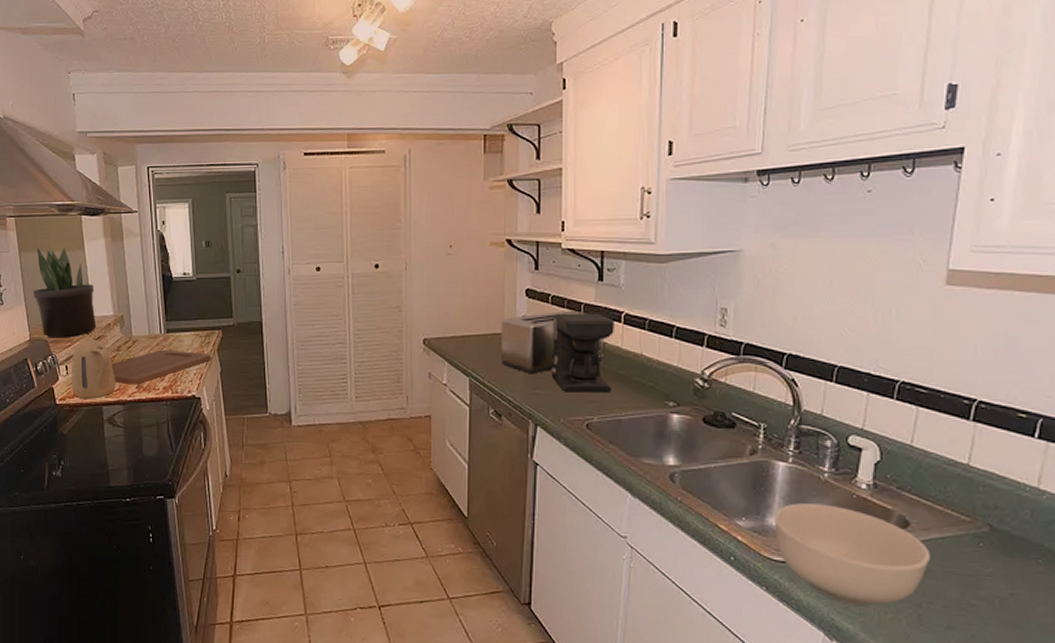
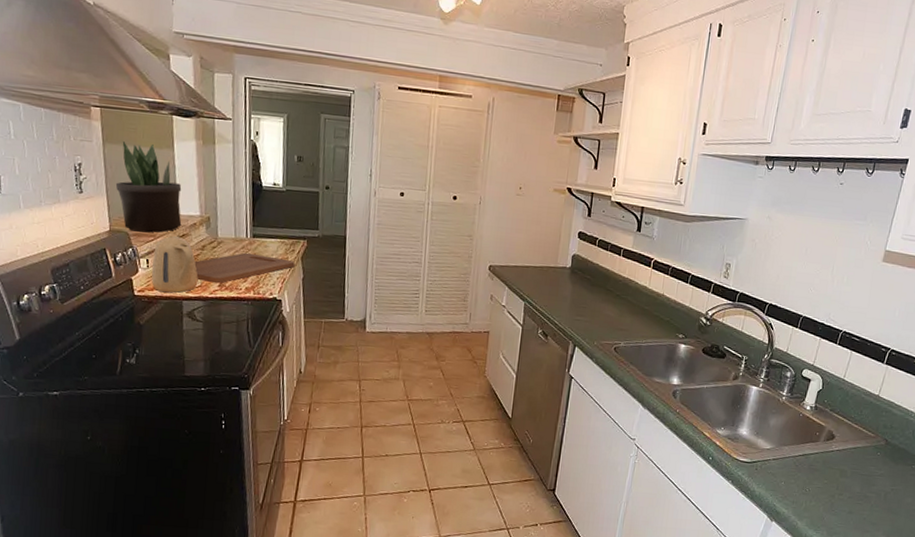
toaster: present [501,310,603,374] -> none [552,252,635,304]
coffee maker: present [551,313,614,393] -> none [591,254,645,323]
bowl: present [774,503,931,605] -> none [743,418,846,496]

